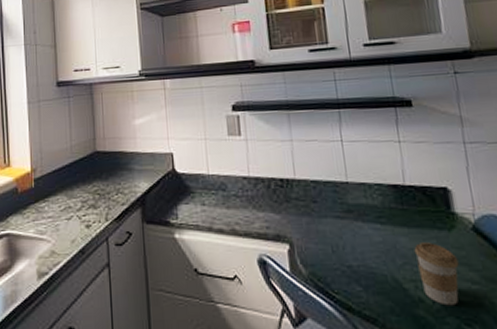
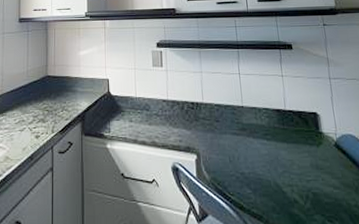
coffee cup: present [414,242,459,306] -> none [291,155,325,206]

